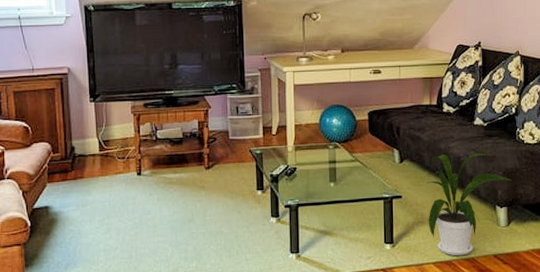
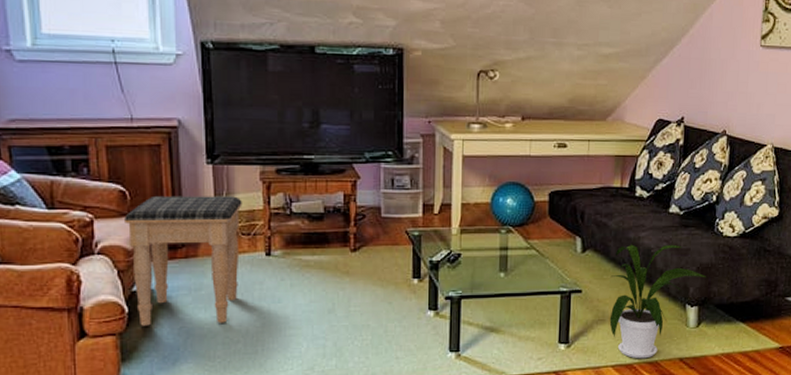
footstool: none [28,127,118,237] -> present [125,195,242,326]

